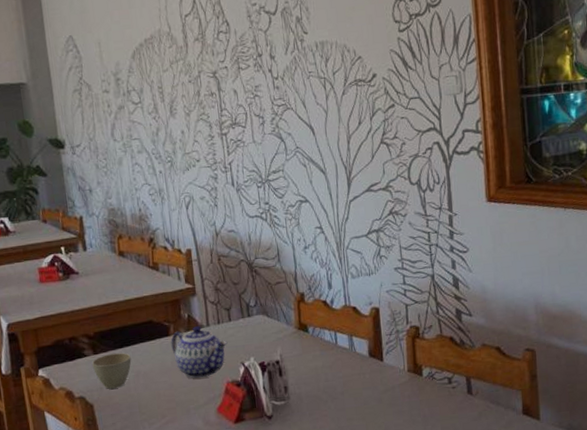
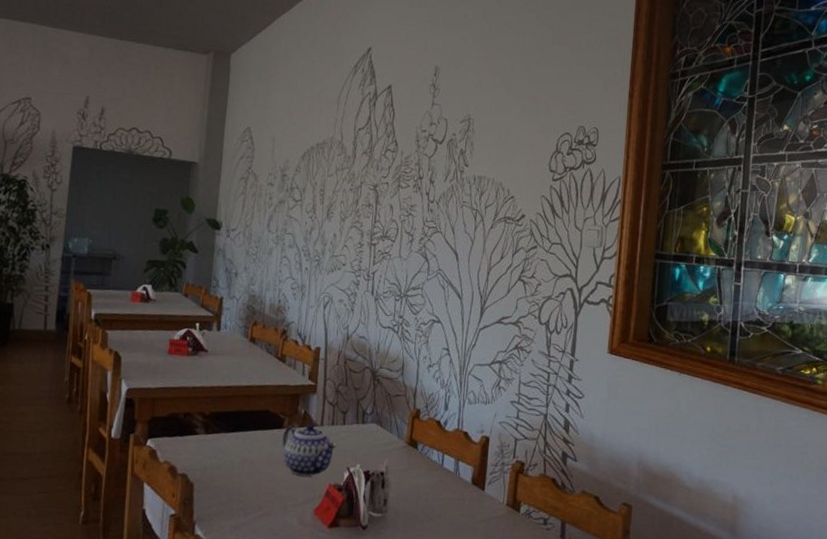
cup: present [91,352,132,389] -> none [201,435,241,472]

